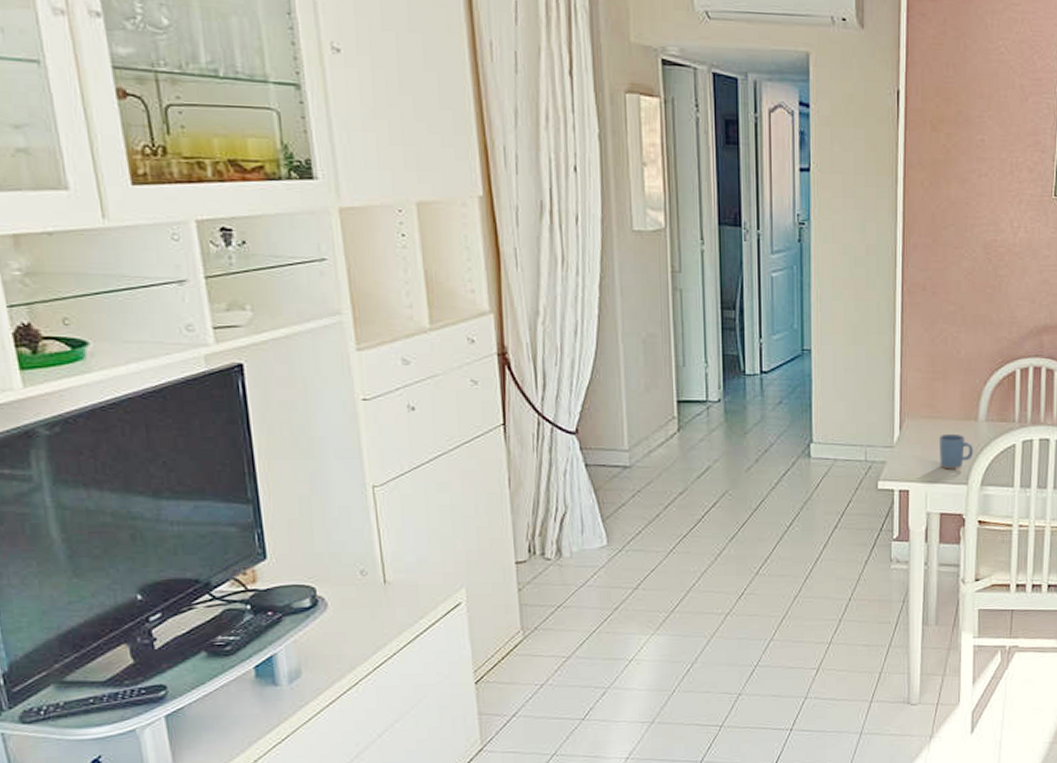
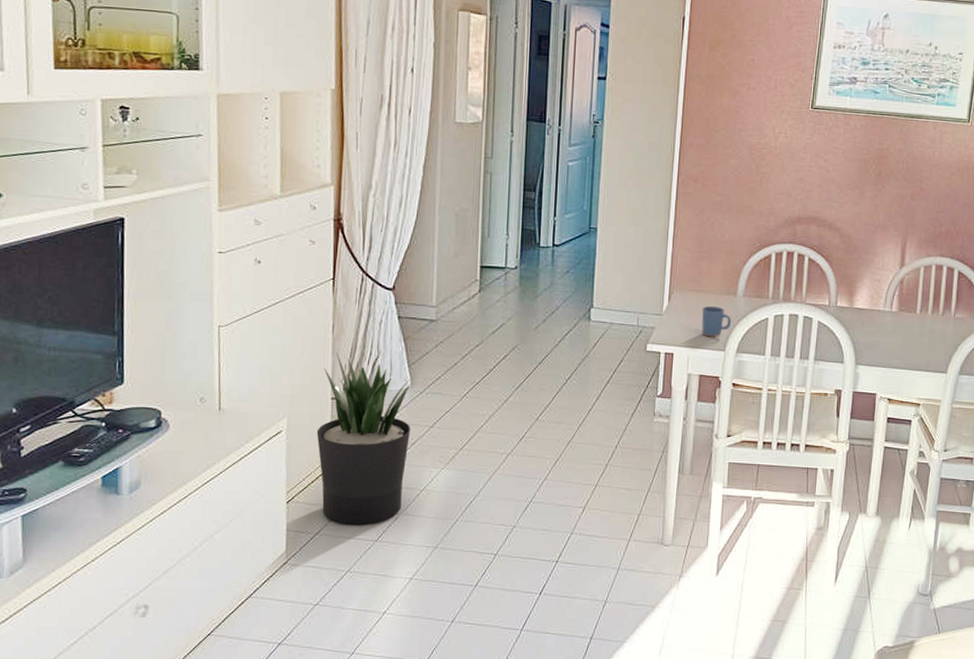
planter: none [502,509,611,703] -> present [316,352,411,525]

